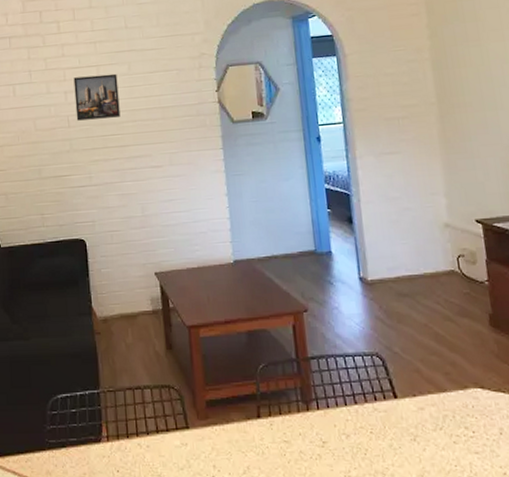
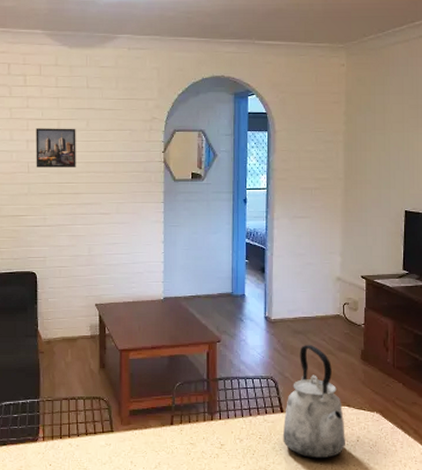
kettle: none [399,310,485,459] -> present [282,345,345,459]

